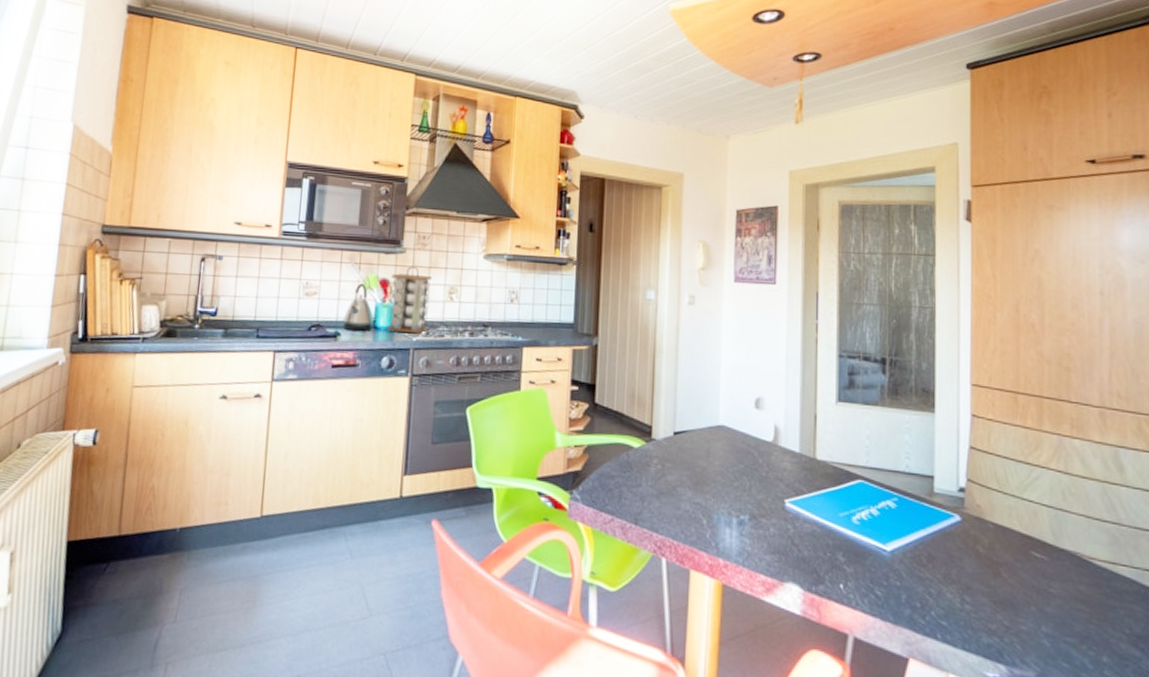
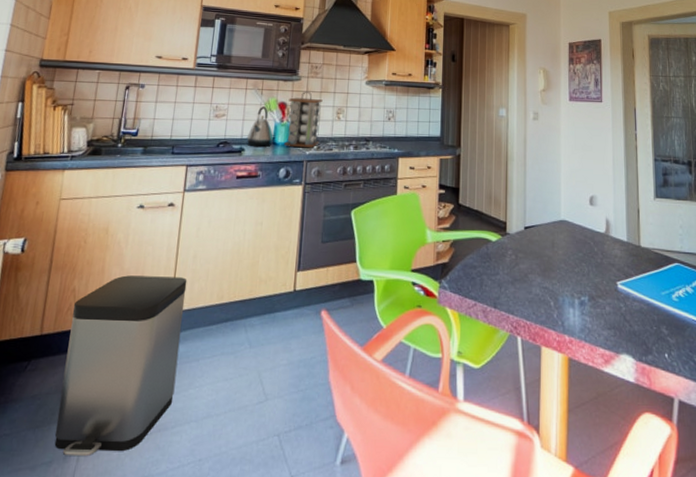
pedal bin: none [139,473,279,667] -> present [54,275,187,457]

